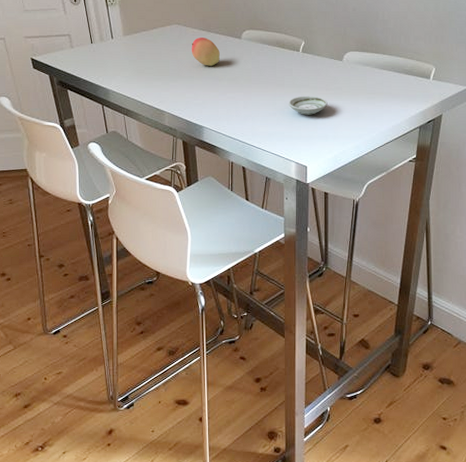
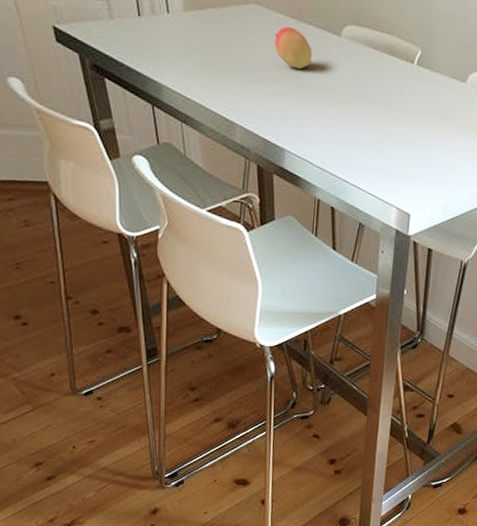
saucer: present [288,96,328,115] -> none [393,123,443,150]

